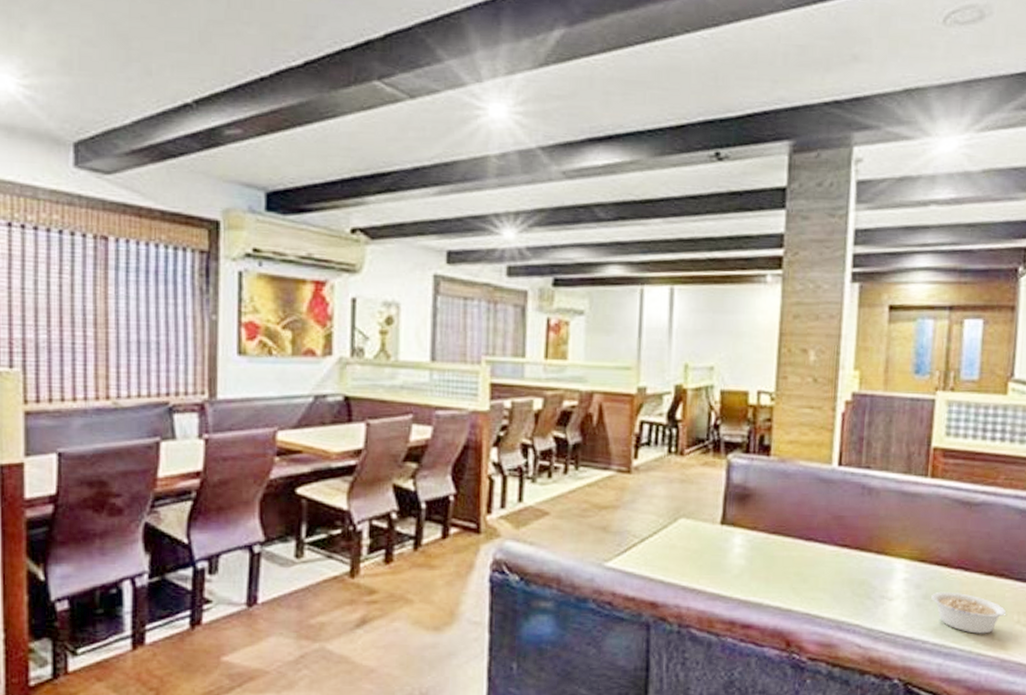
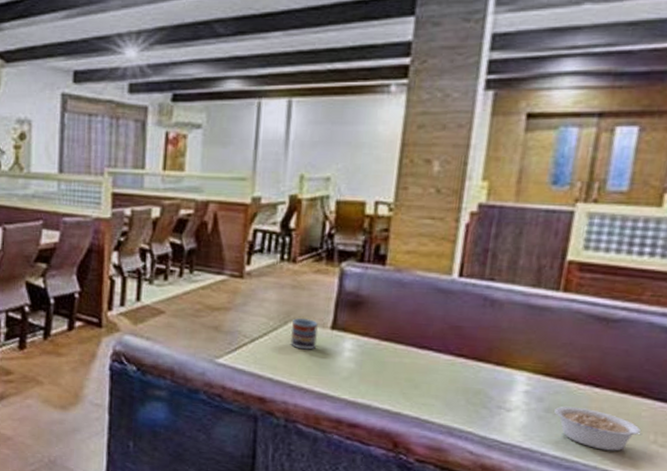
cup: none [680,514,708,548] -> present [290,318,318,350]

